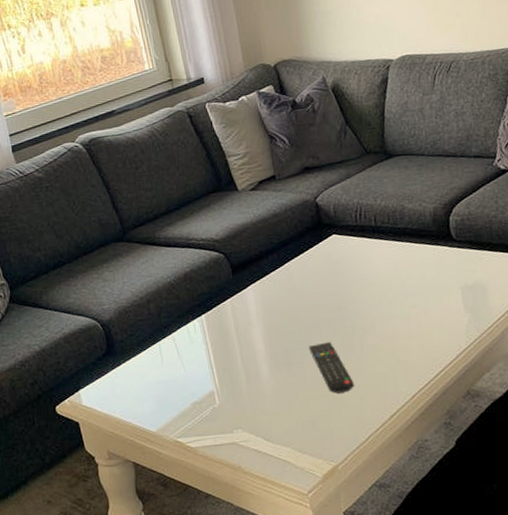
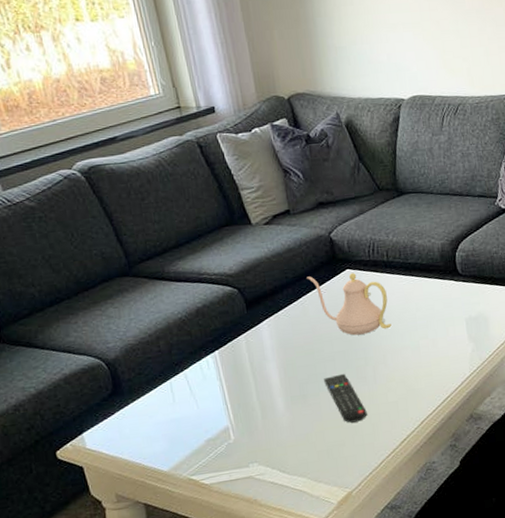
teapot: none [292,238,380,303] -> present [306,272,392,336]

